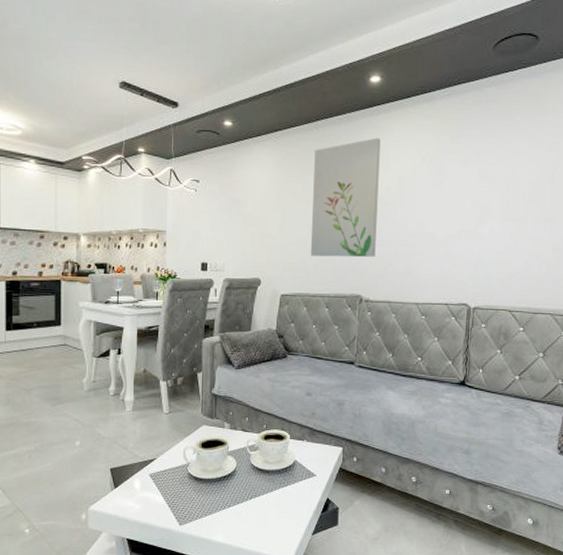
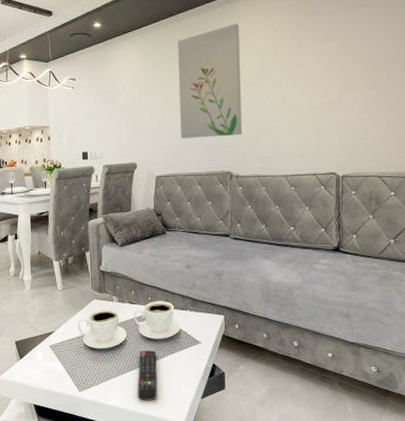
remote control: none [243,482,268,536] -> present [137,350,157,401]

